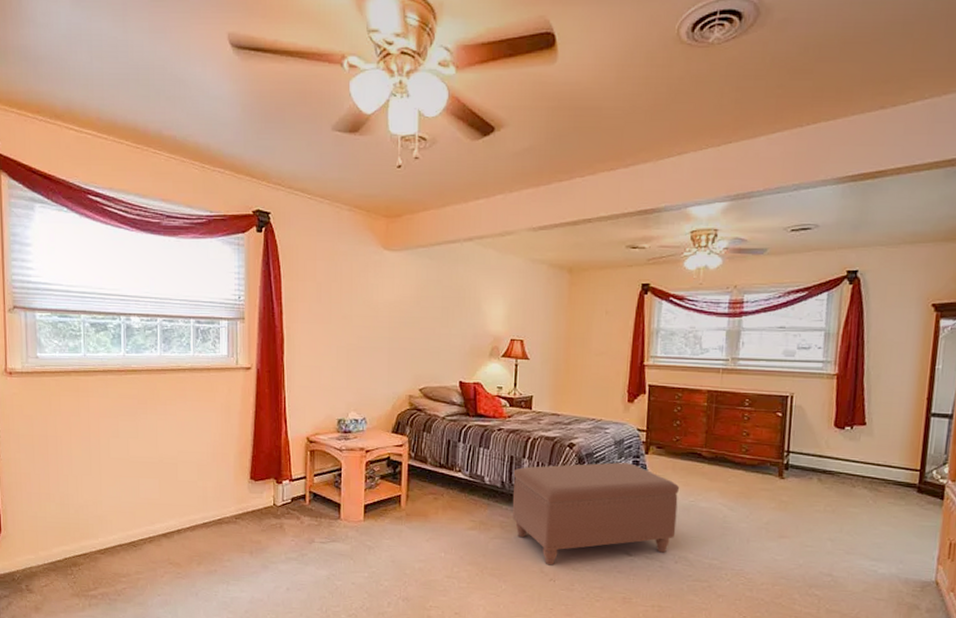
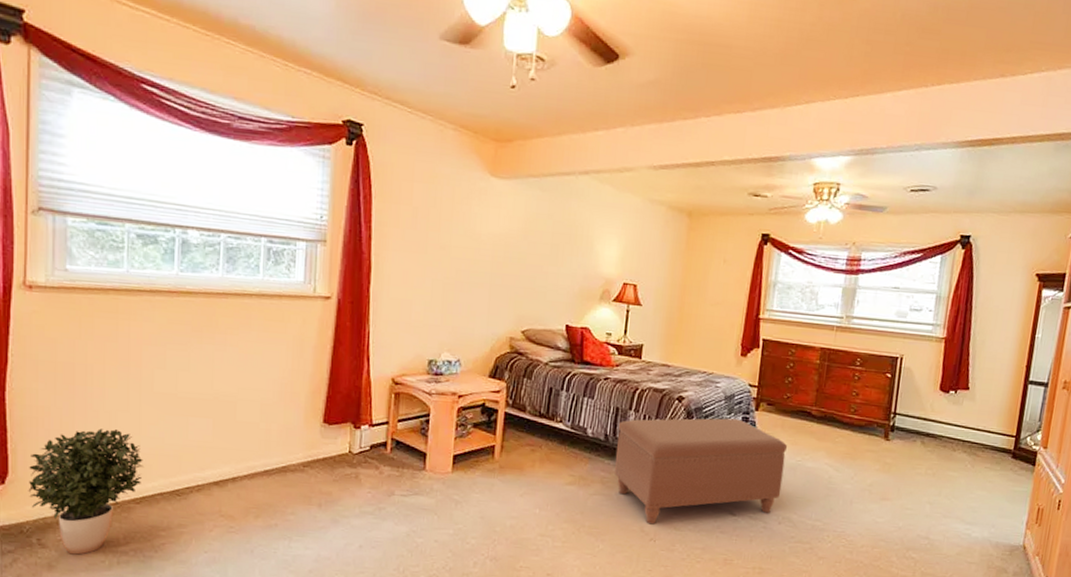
potted plant: none [17,490,106,599] -> present [28,428,145,555]

